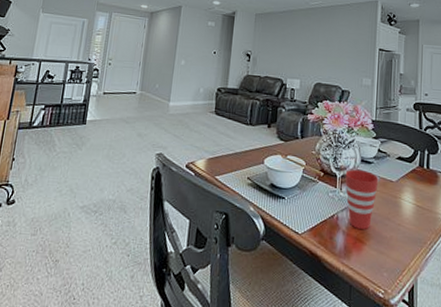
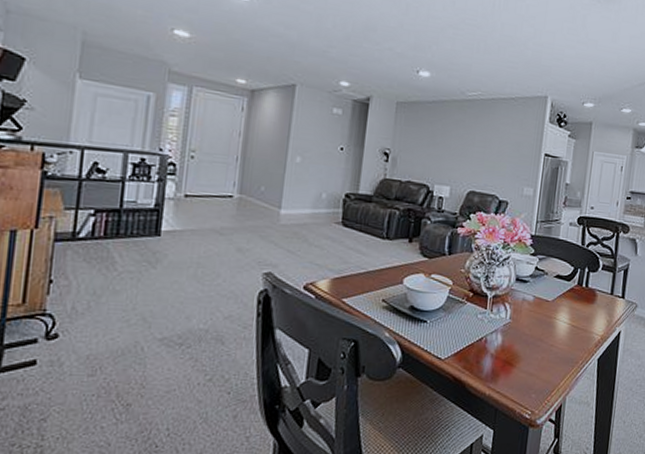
cup: present [345,169,379,229] -> none [497,288,534,351]

